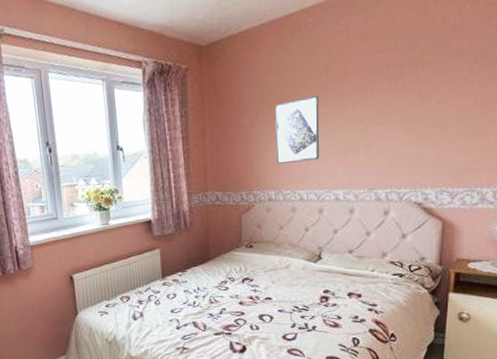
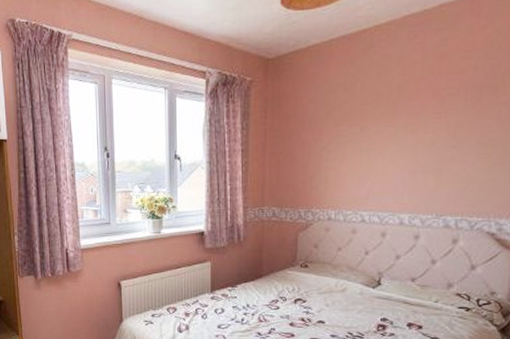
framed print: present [275,95,320,164] -> none [338,114,388,183]

